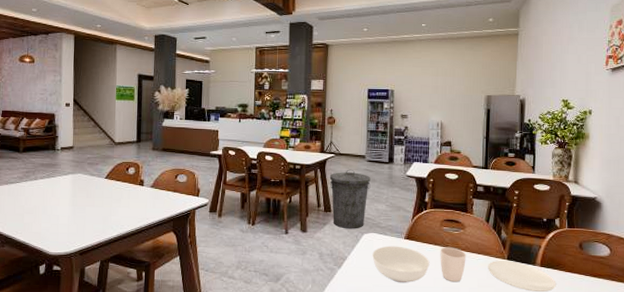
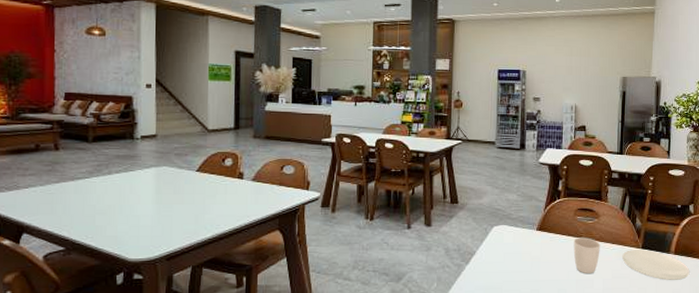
trash can: present [329,169,371,229] -> none [456,156,501,222]
bowl: present [372,246,430,282] -> none [502,238,563,277]

